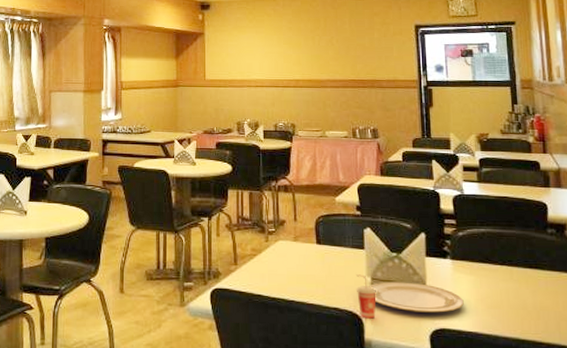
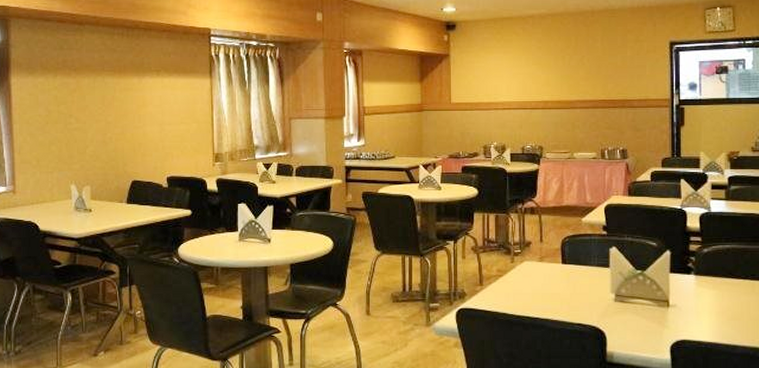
beverage cup: present [356,274,376,319] -> none [599,292,620,333]
plate: present [368,281,464,313] -> none [611,297,705,326]

